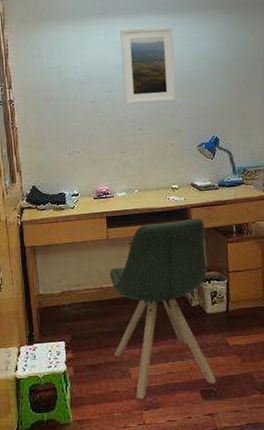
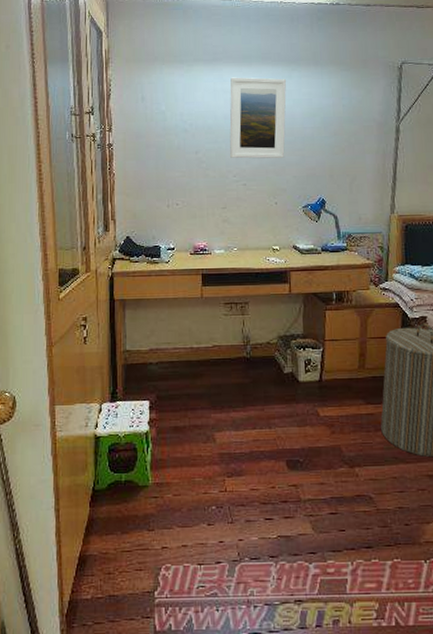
chair: present [109,217,216,401] -> none [199,282,304,467]

